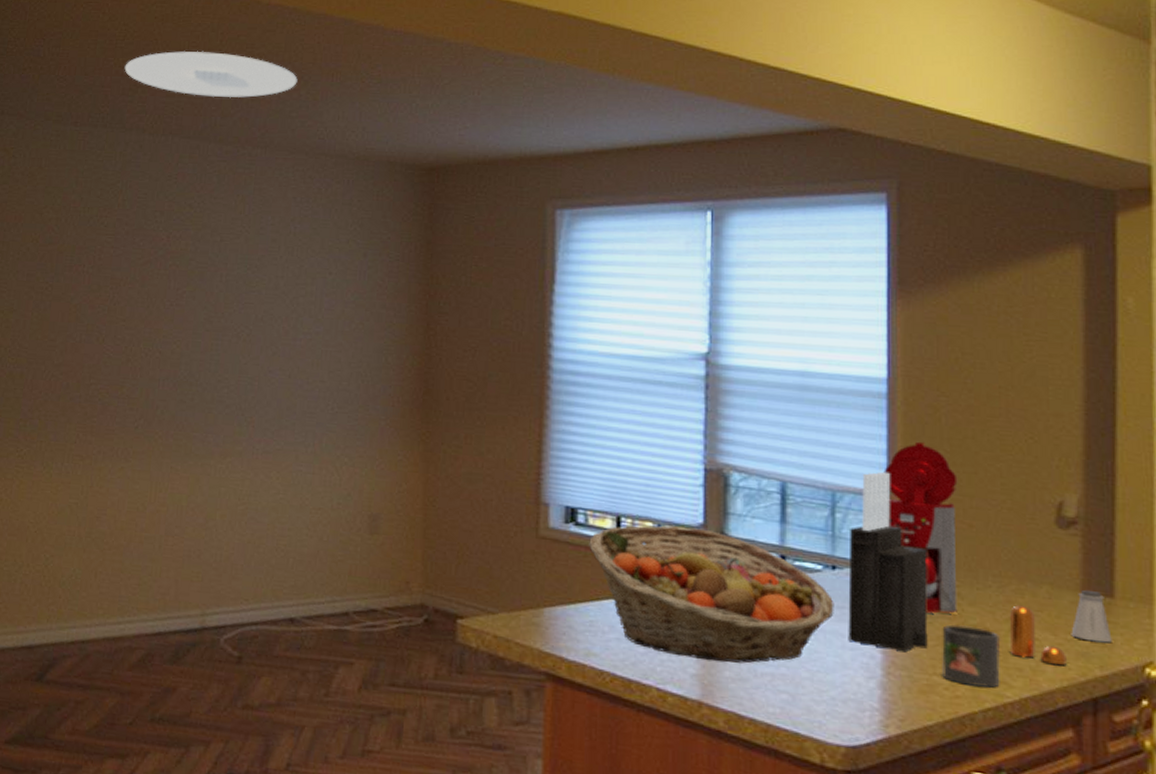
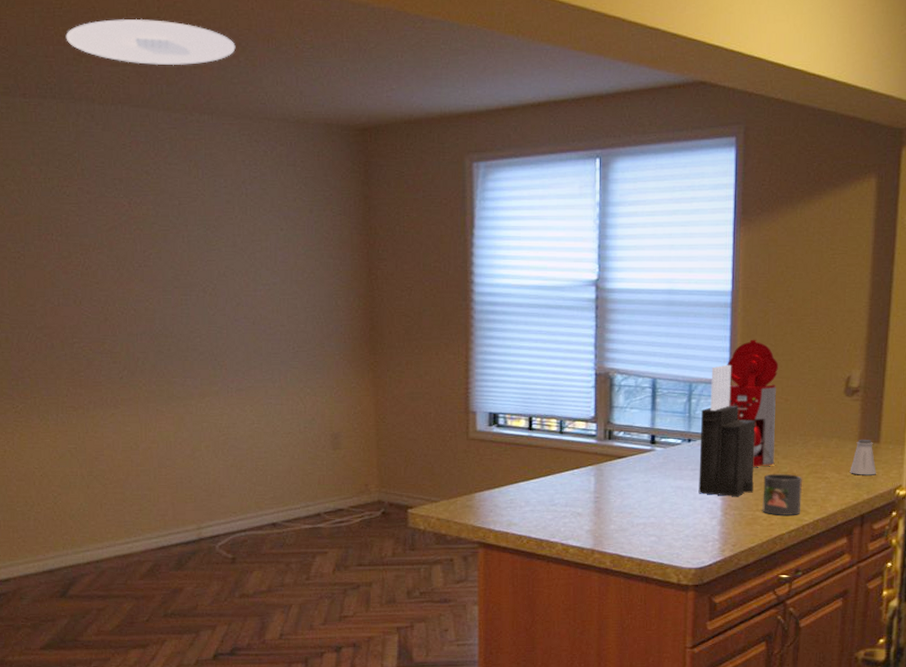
fruit basket: present [589,525,834,664] -> none [508,420,689,519]
pepper shaker: present [1009,604,1067,665] -> none [808,454,846,494]

